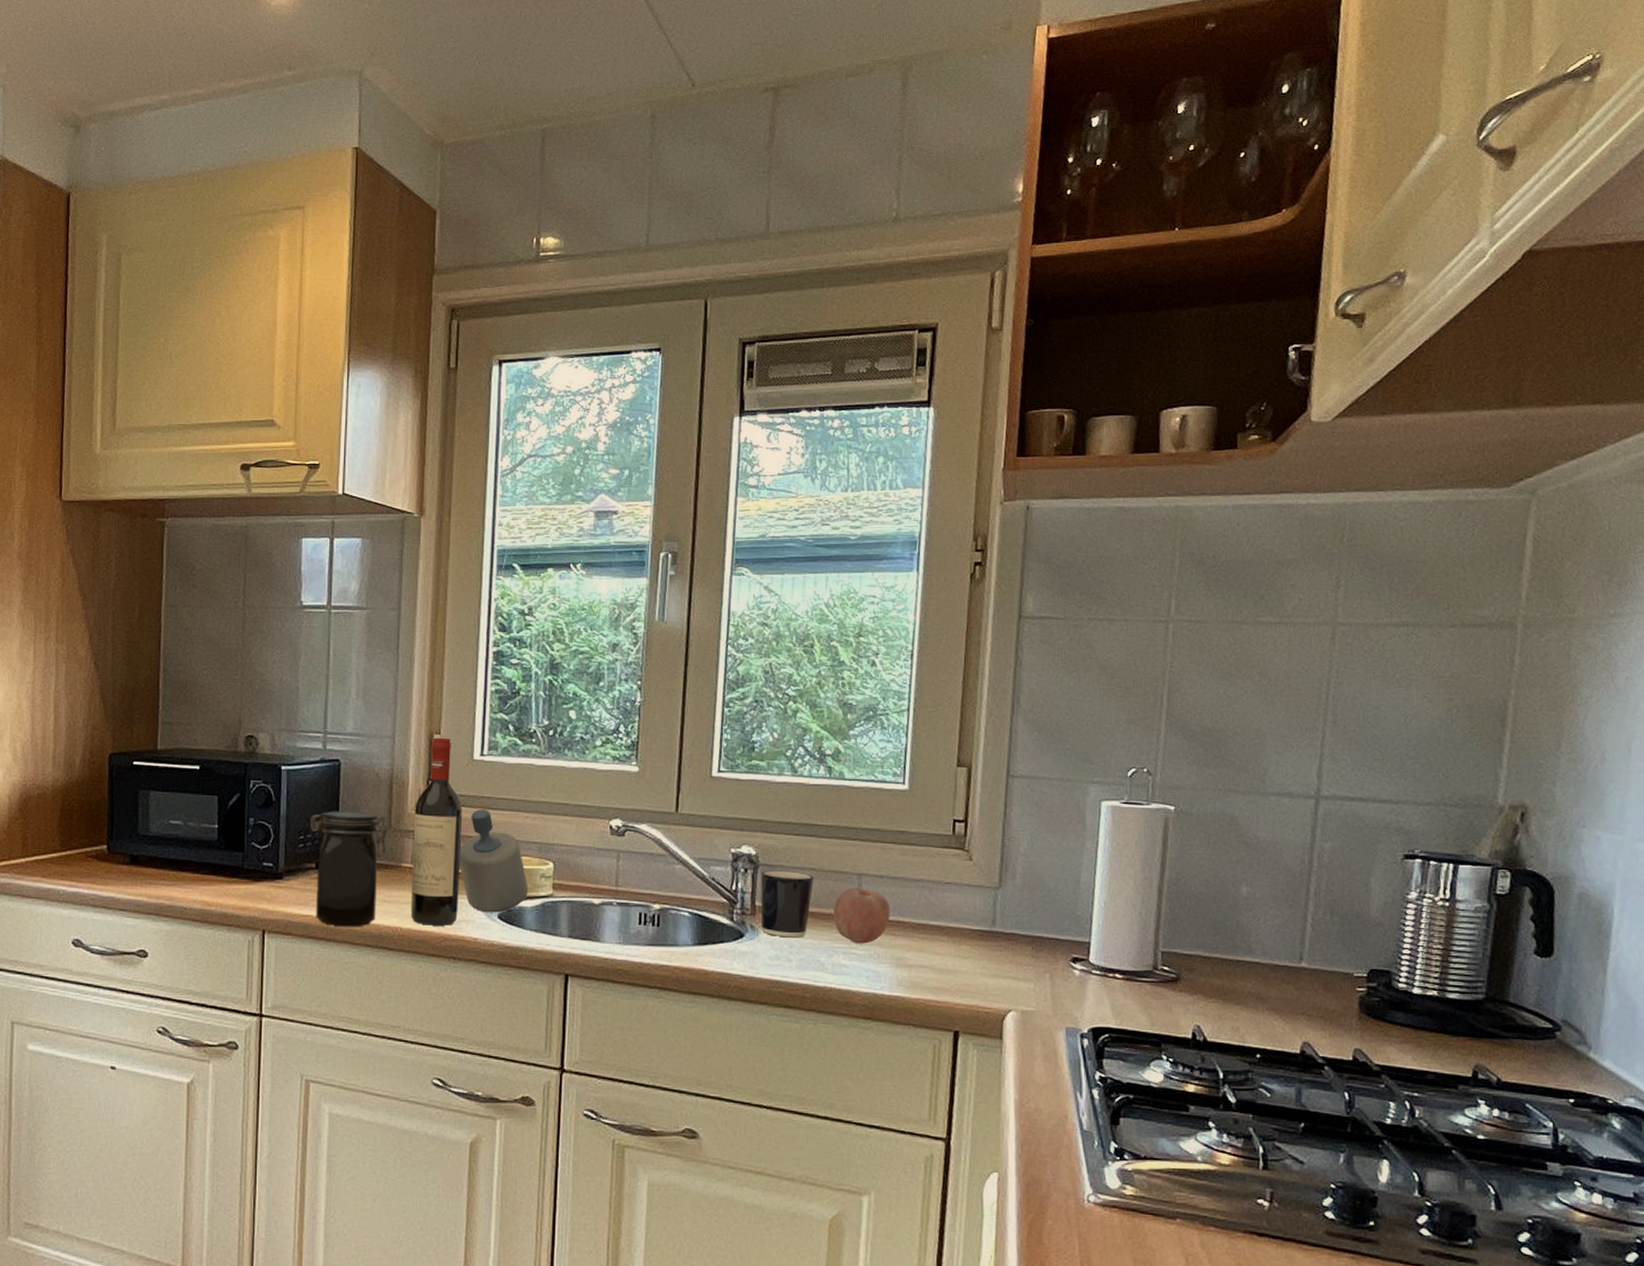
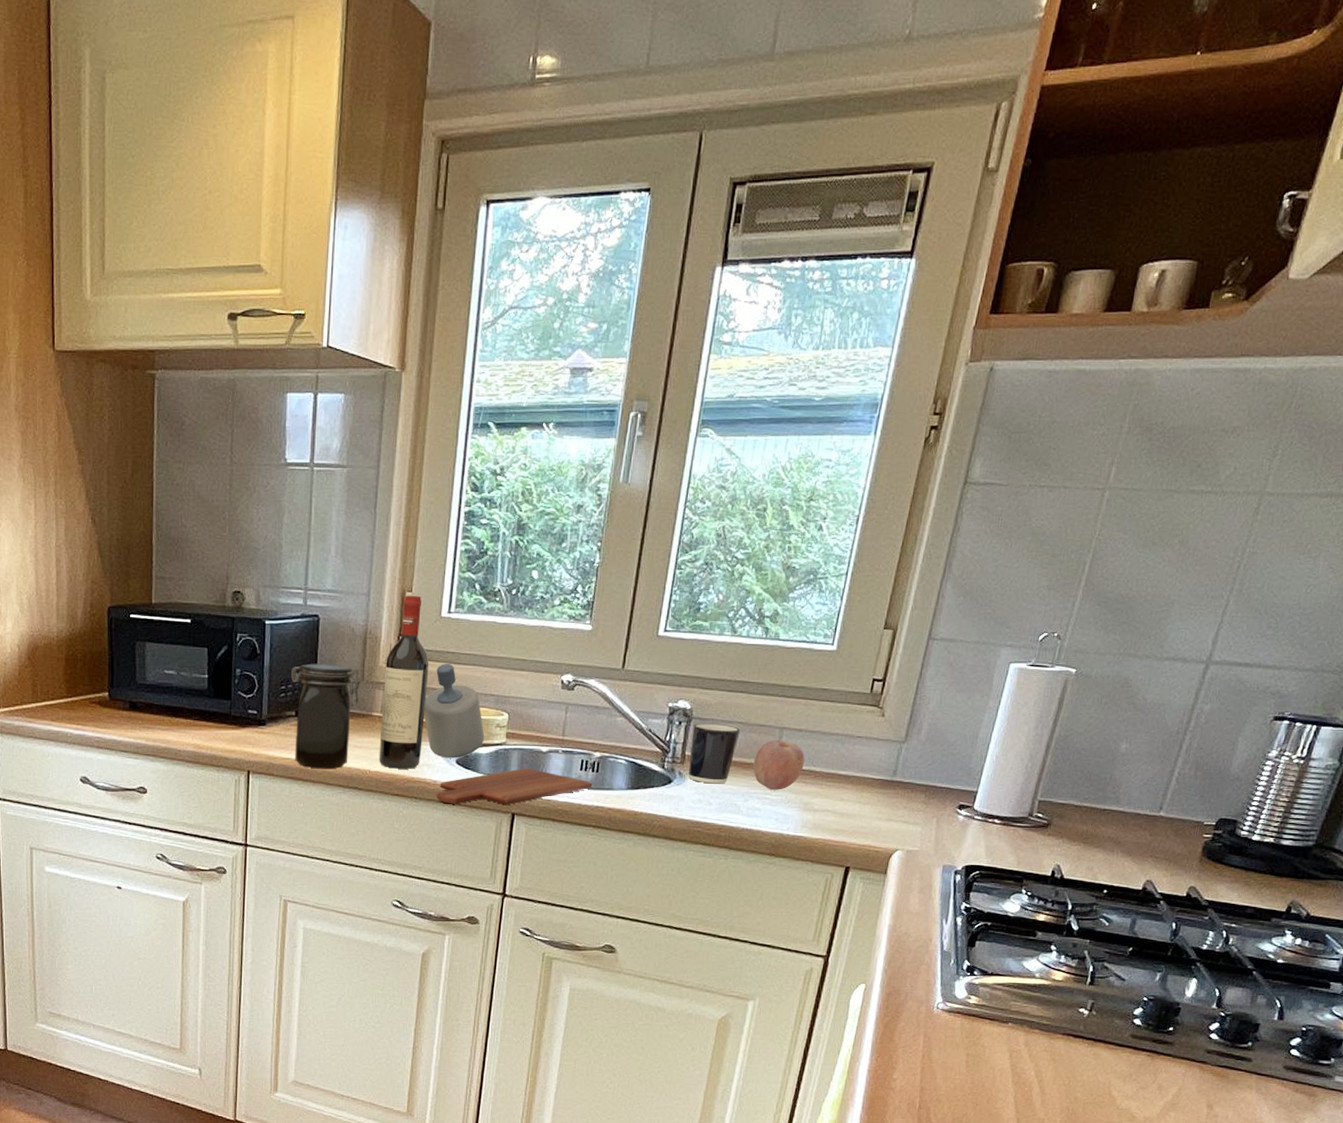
cutting board: none [478,922,654,965] -> present [436,767,593,805]

